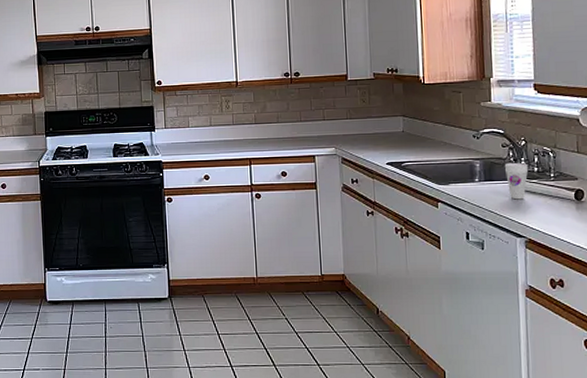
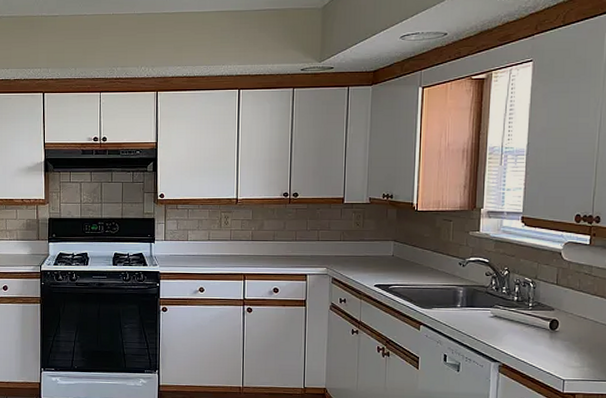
cup: present [504,163,529,200] -> none [486,291,509,327]

